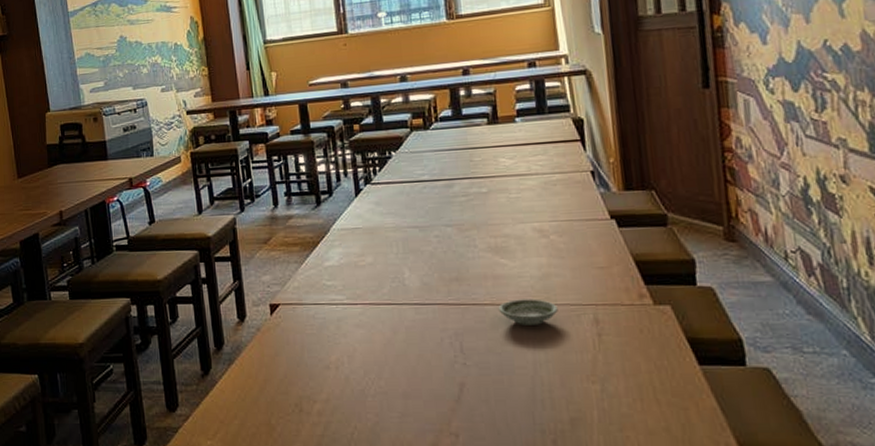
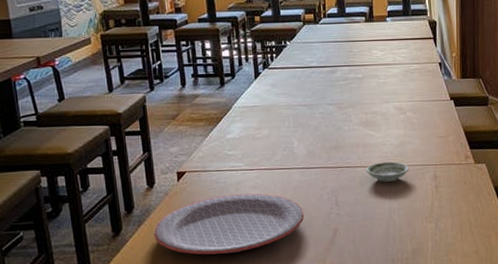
plate: none [245,333,421,405] -> present [153,193,304,255]

